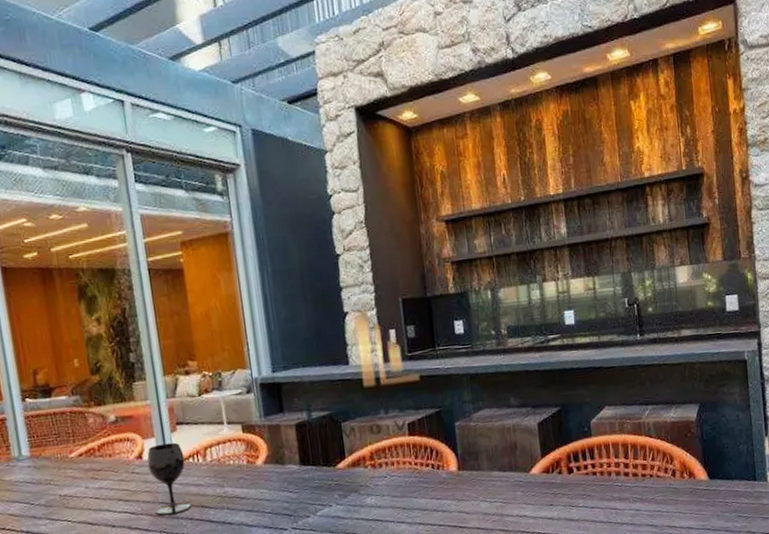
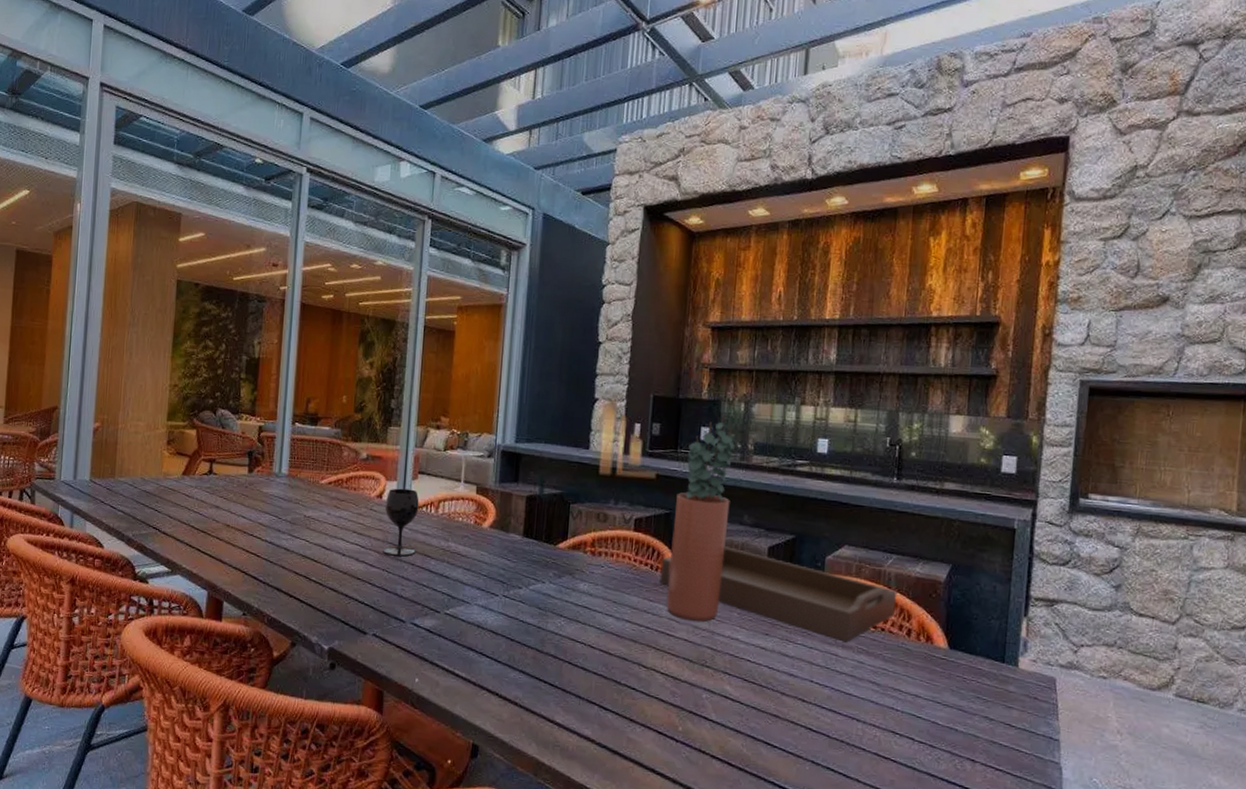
serving tray: none [440,431,659,495] -> present [658,546,898,642]
vase: none [443,302,503,510] -> present [666,412,735,622]

